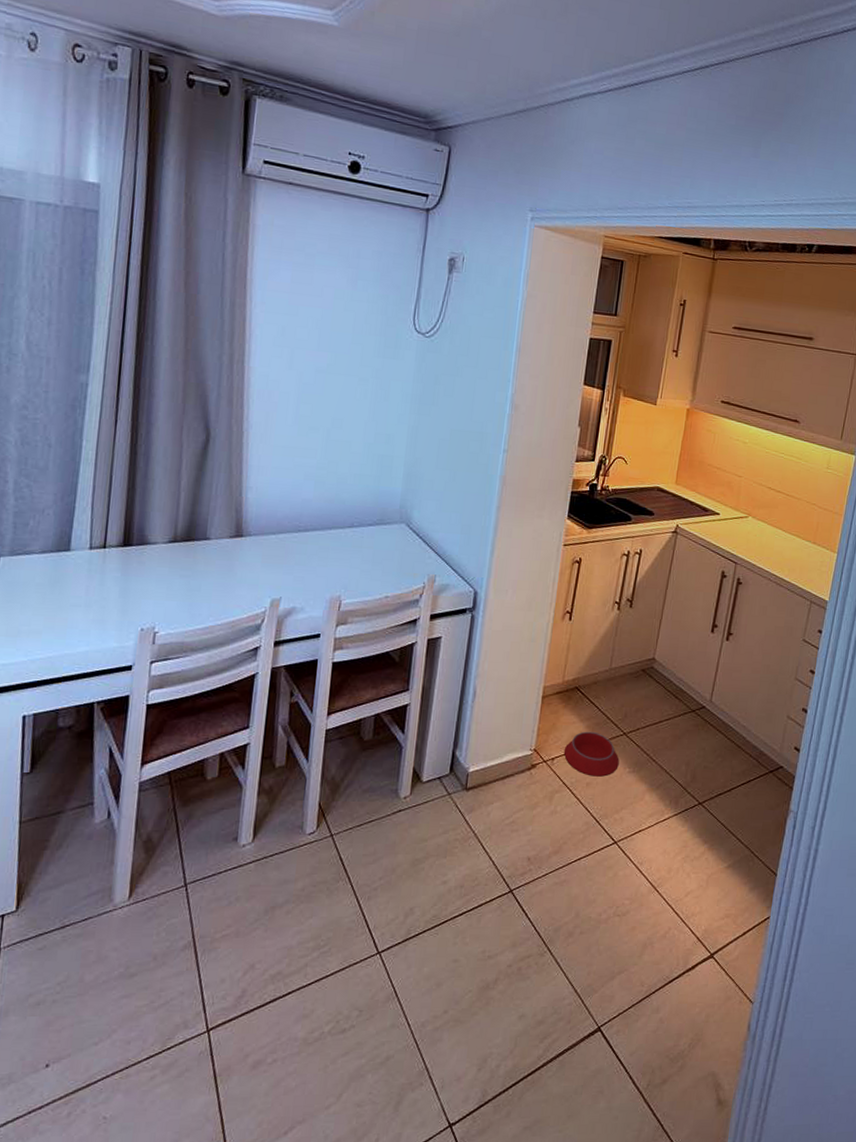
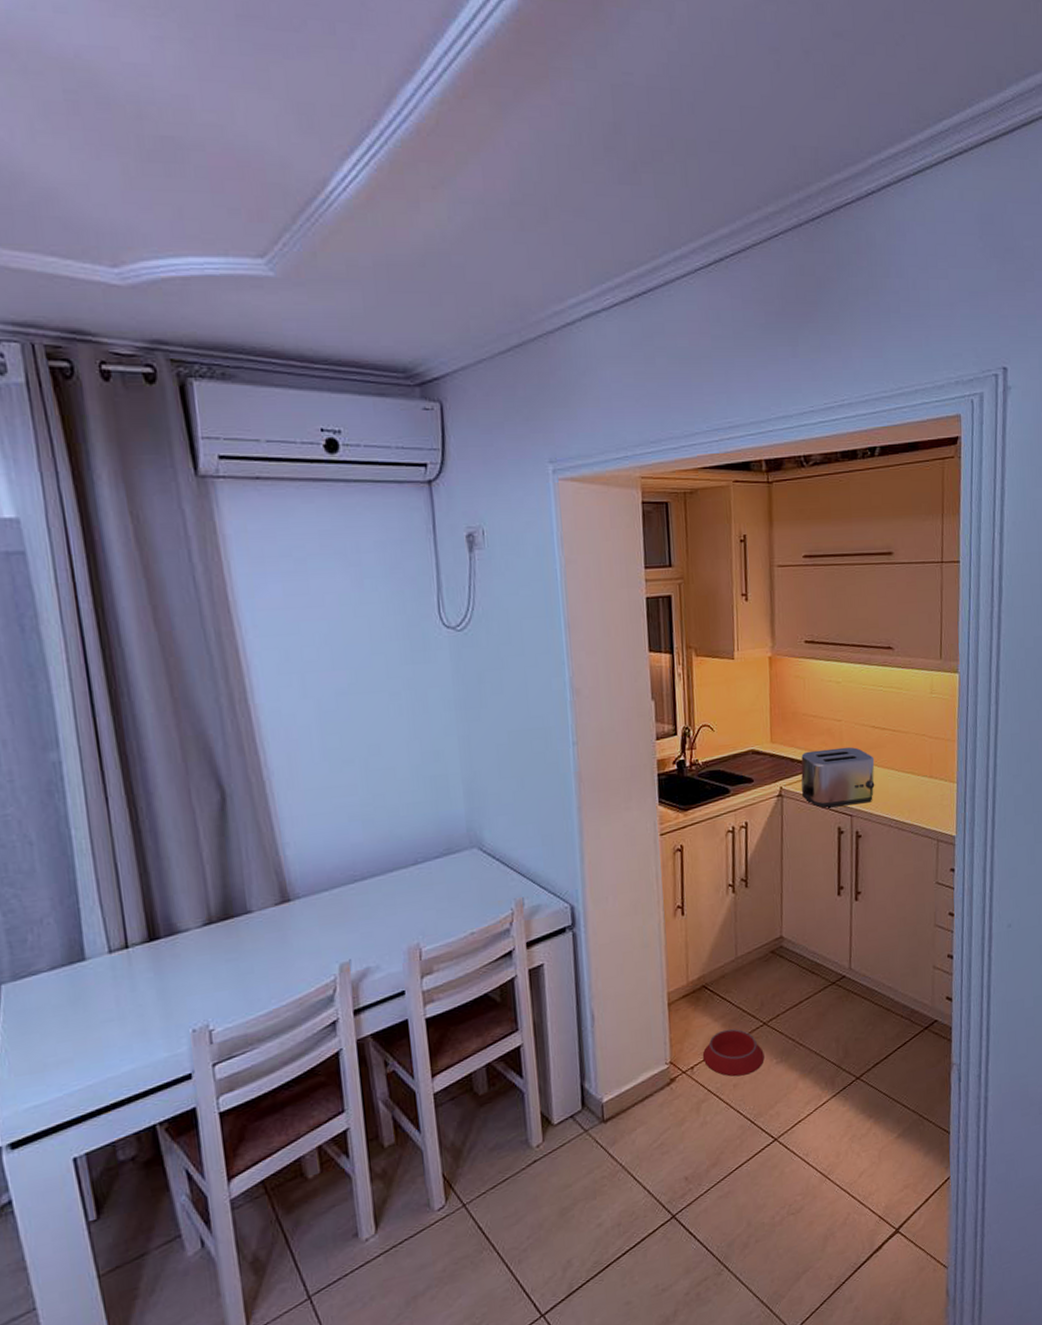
toaster: none [694,498,766,555] -> present [801,746,875,809]

